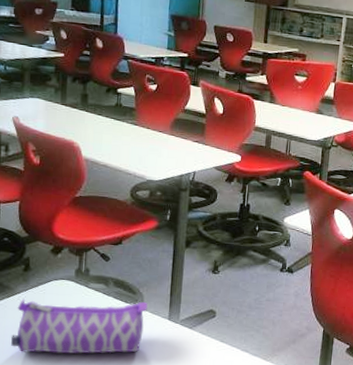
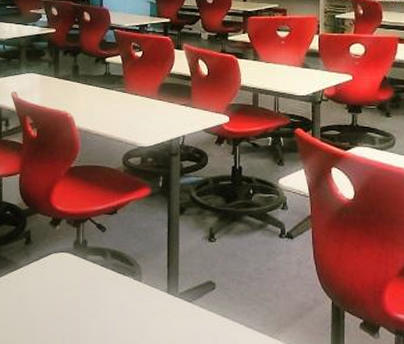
pencil case: present [10,299,148,354] -> none [15,273,145,331]

